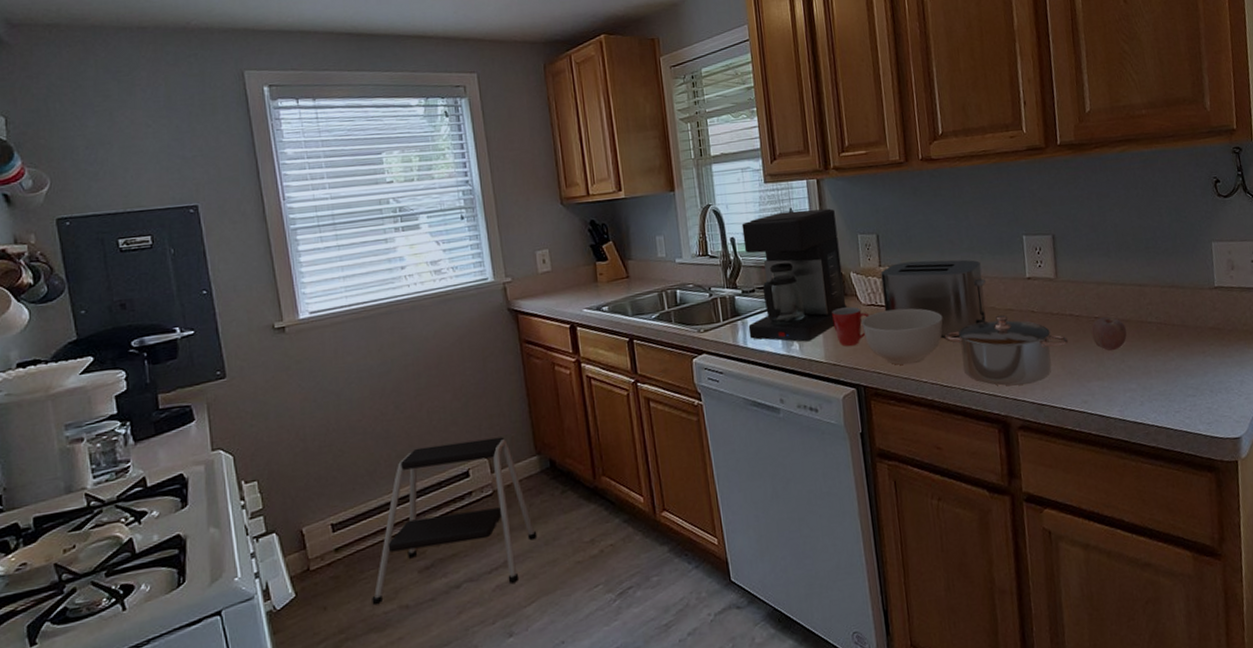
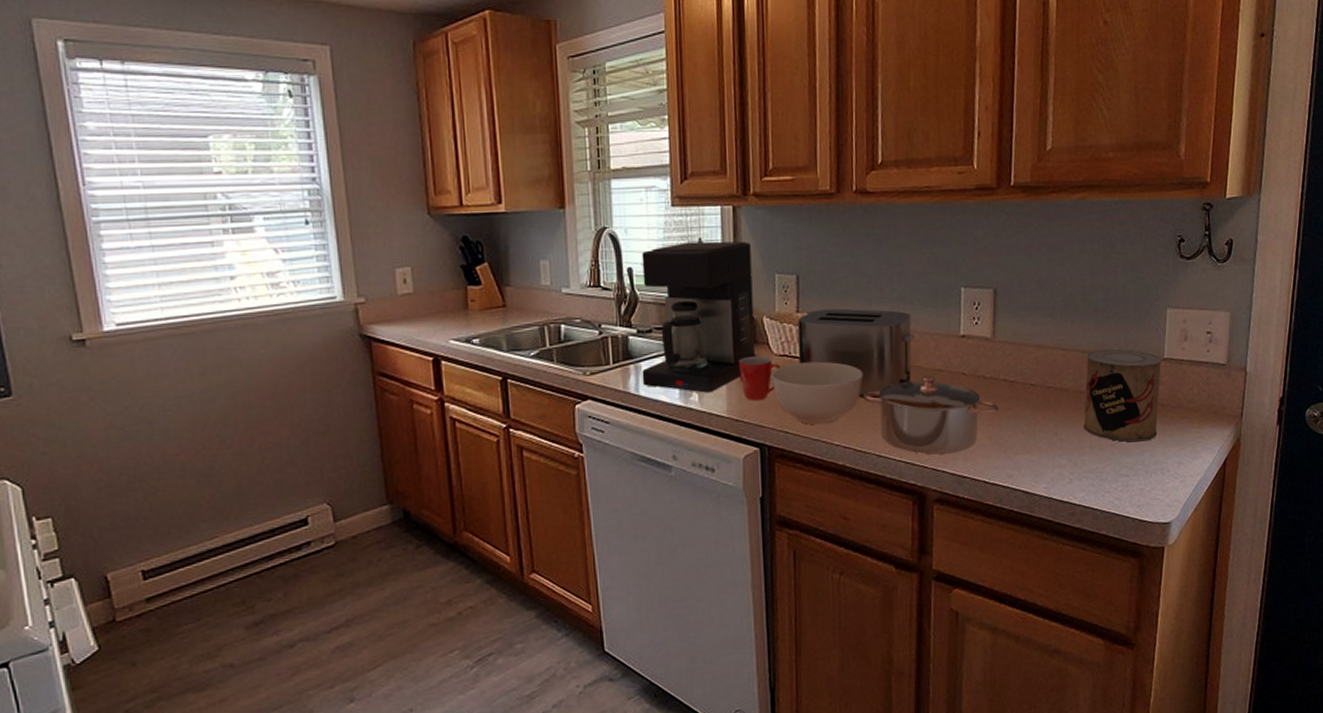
step stool: present [372,437,538,606] -> none [190,481,386,663]
fruit: present [1090,317,1127,352] -> none [1024,384,1064,423]
tin can: none [1143,281,1217,365] -> present [1083,348,1162,442]

